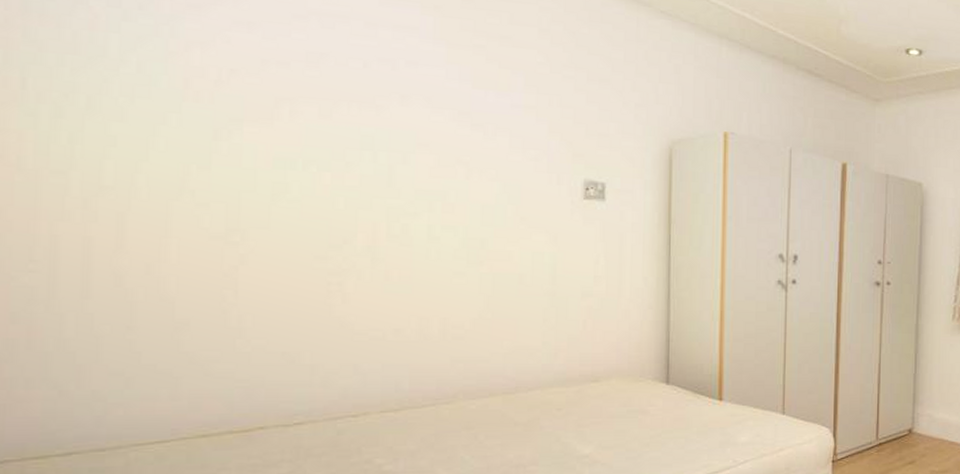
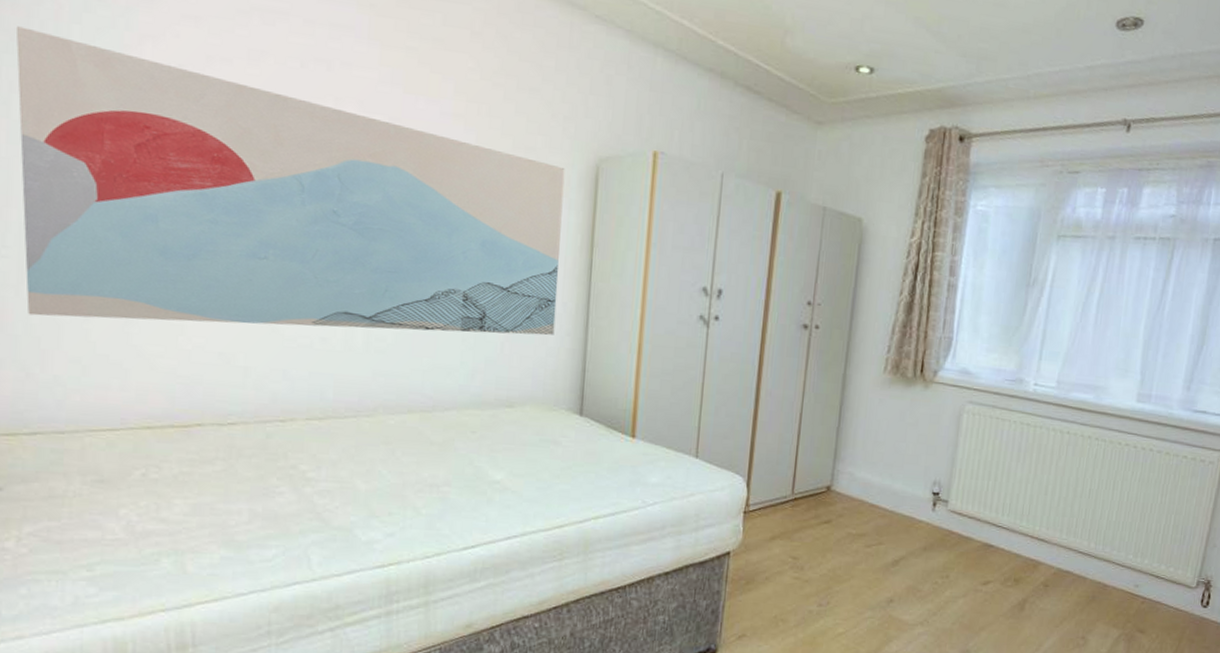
wall art: none [44,37,639,330] -> present [15,26,565,336]

